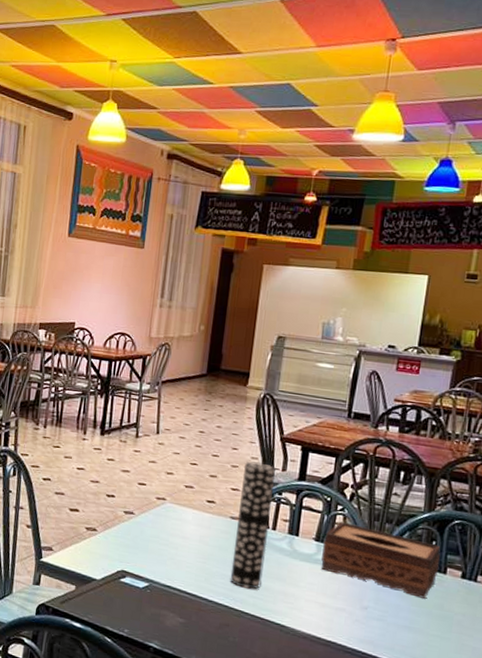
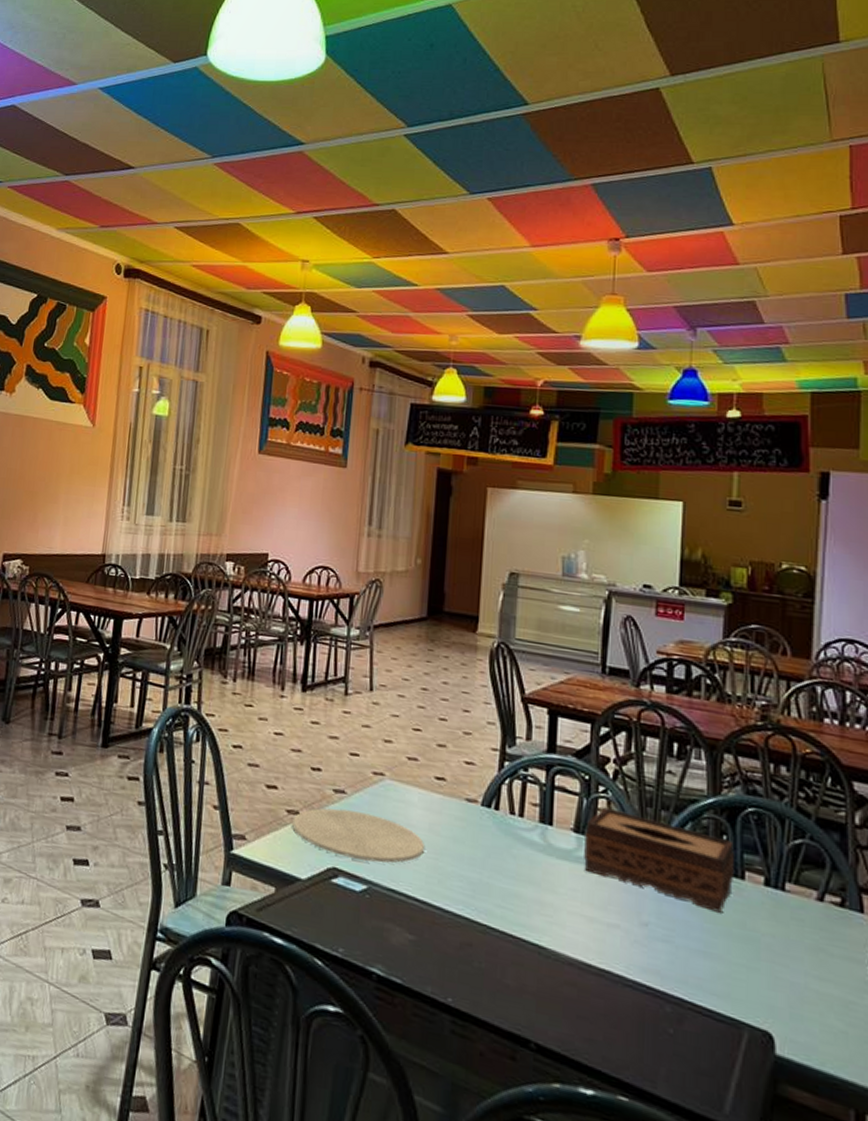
plate: none [90,525,196,566] -> present [292,808,426,863]
vase: present [230,461,277,589] -> none [470,727,519,896]

